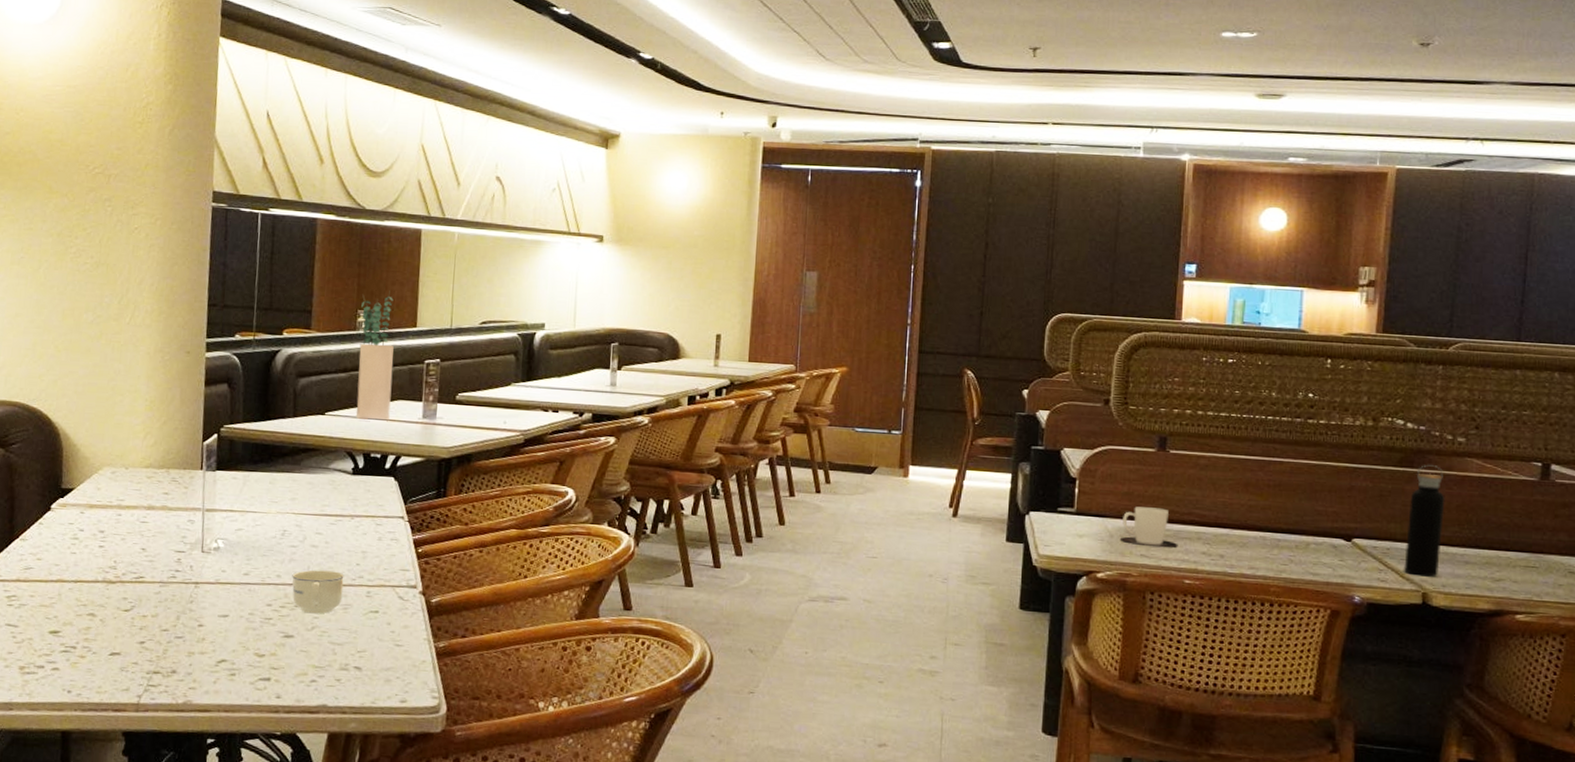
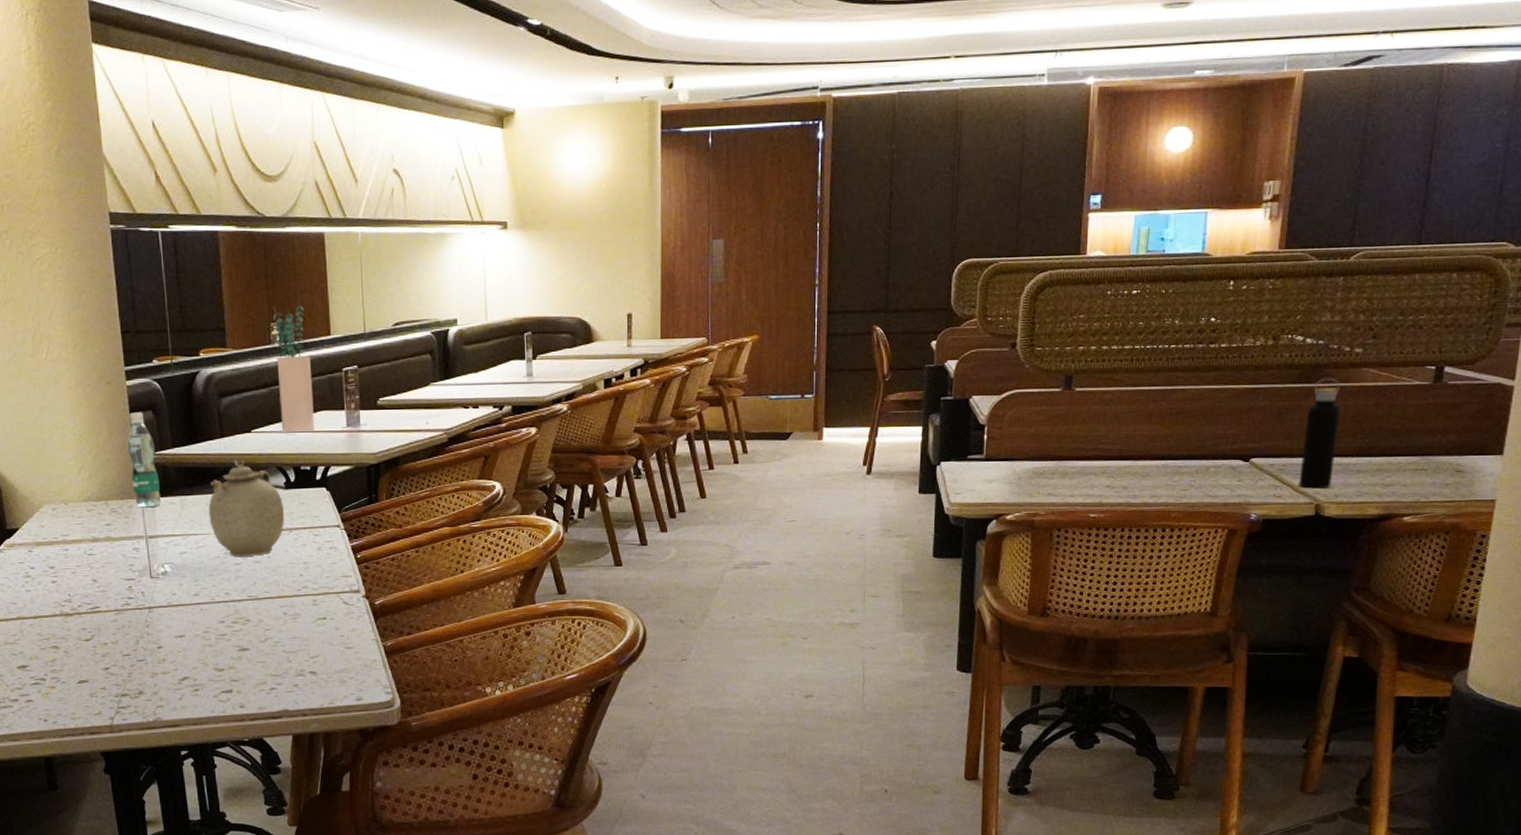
bottle: none [196,383,225,480] -> present [126,412,161,508]
teapot: none [270,441,349,540] -> present [208,460,285,558]
cup: present [292,569,344,614] -> none [240,584,291,626]
cup: present [1119,506,1178,547] -> none [1027,446,1084,484]

